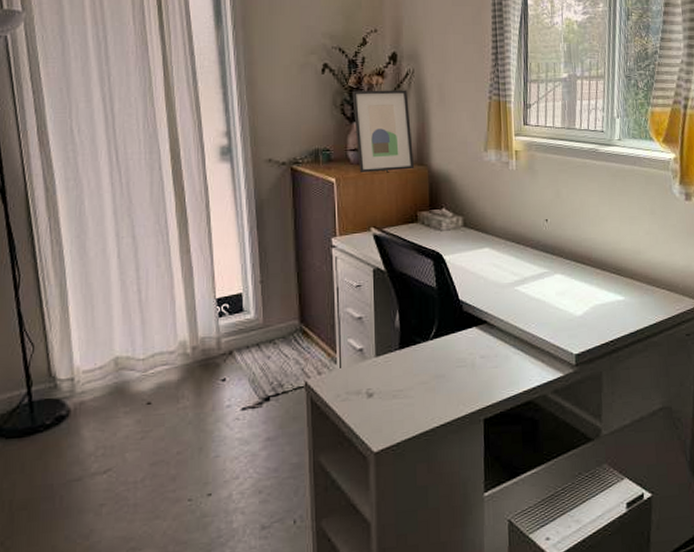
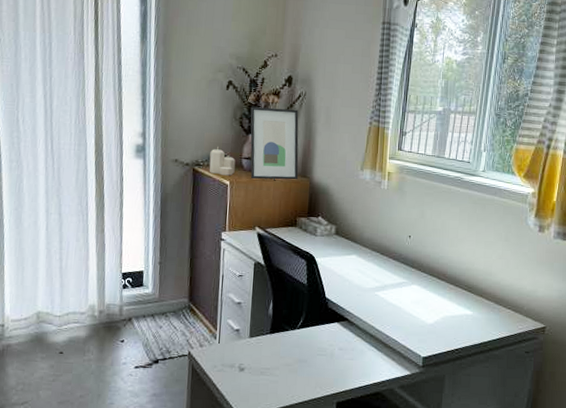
candle: none [309,139,340,172] -> present [209,146,236,176]

